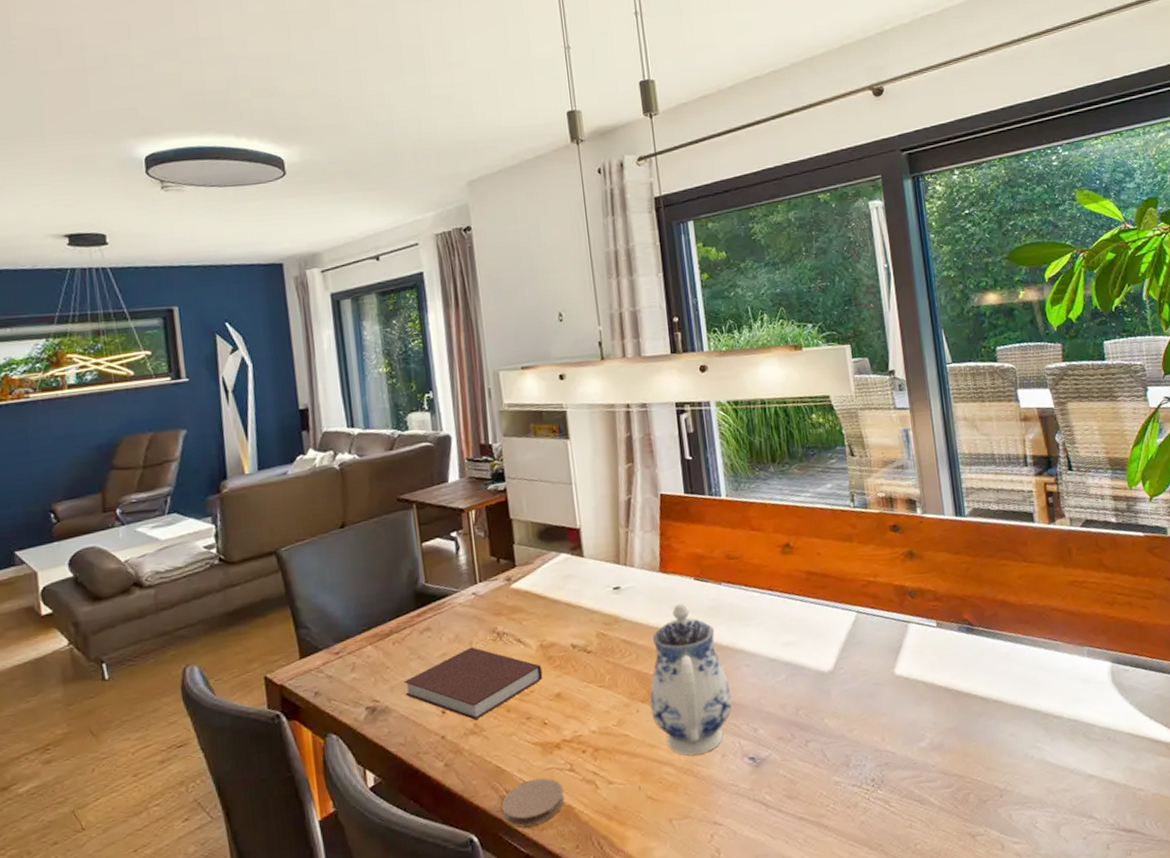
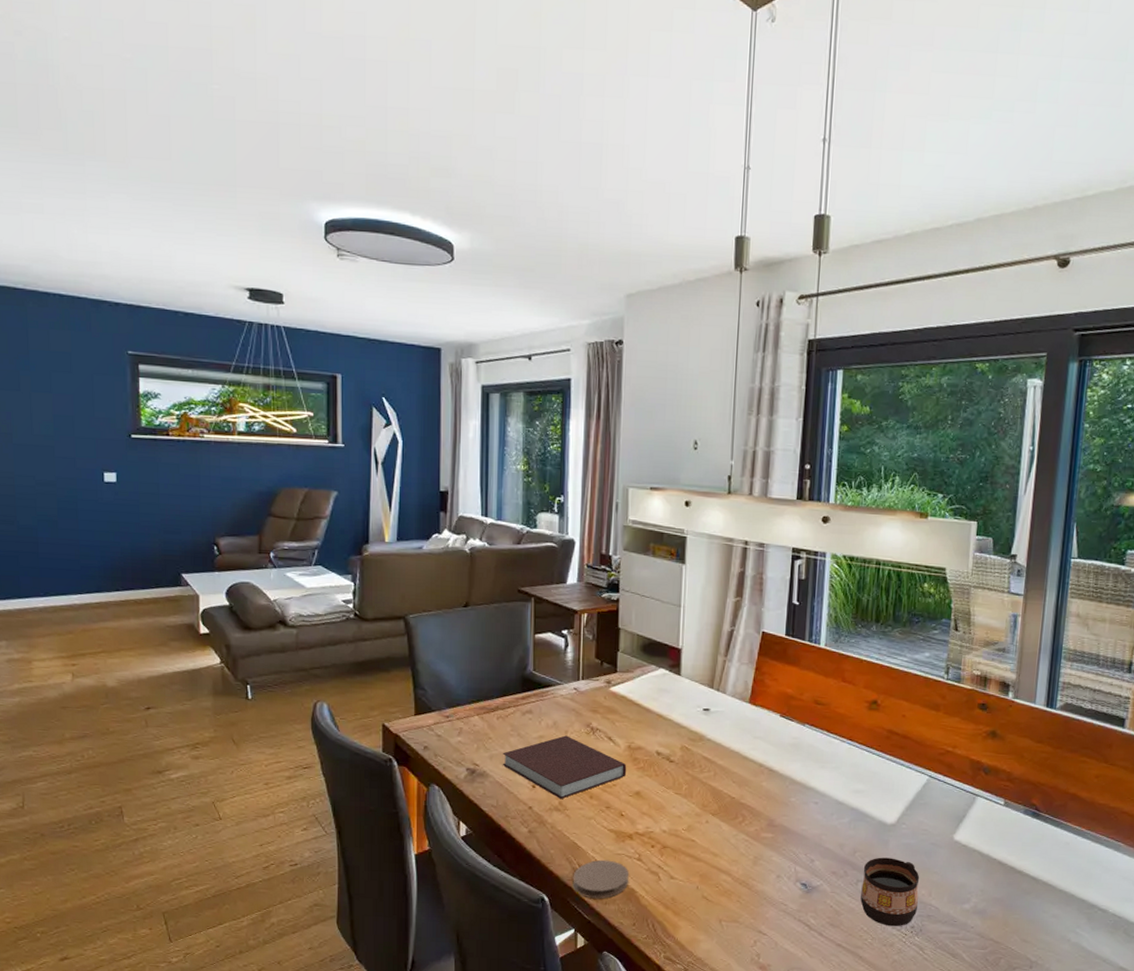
teapot: present [649,603,732,755] -> none [719,735,796,871]
cup: none [810,708,874,785] -> present [860,857,920,927]

